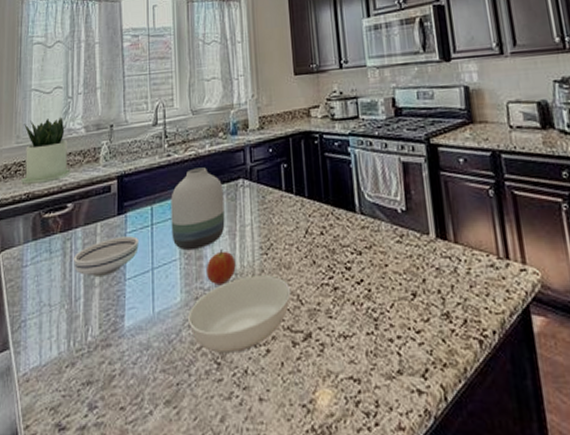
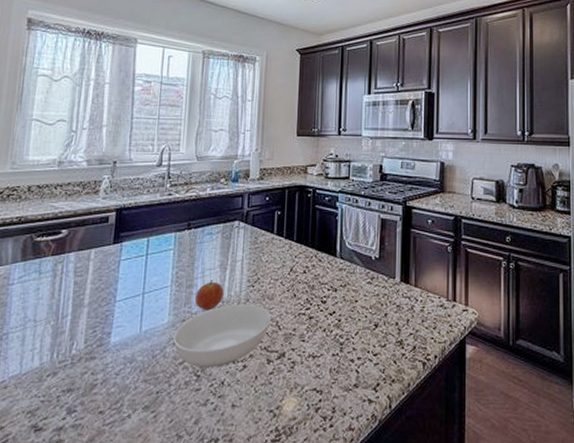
planter: present [20,116,72,184] -> none [12,148,70,208]
bowl: present [73,236,139,277] -> none [63,263,132,297]
vase: present [171,167,225,251] -> none [165,208,220,280]

